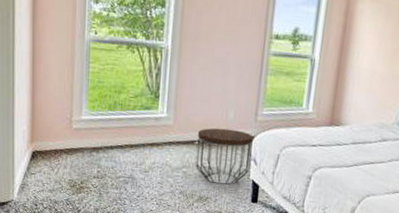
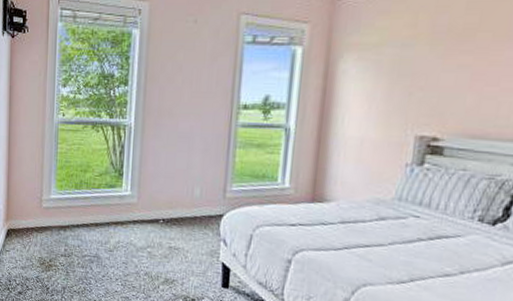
side table: present [195,128,254,186] -> none [161,205,222,268]

